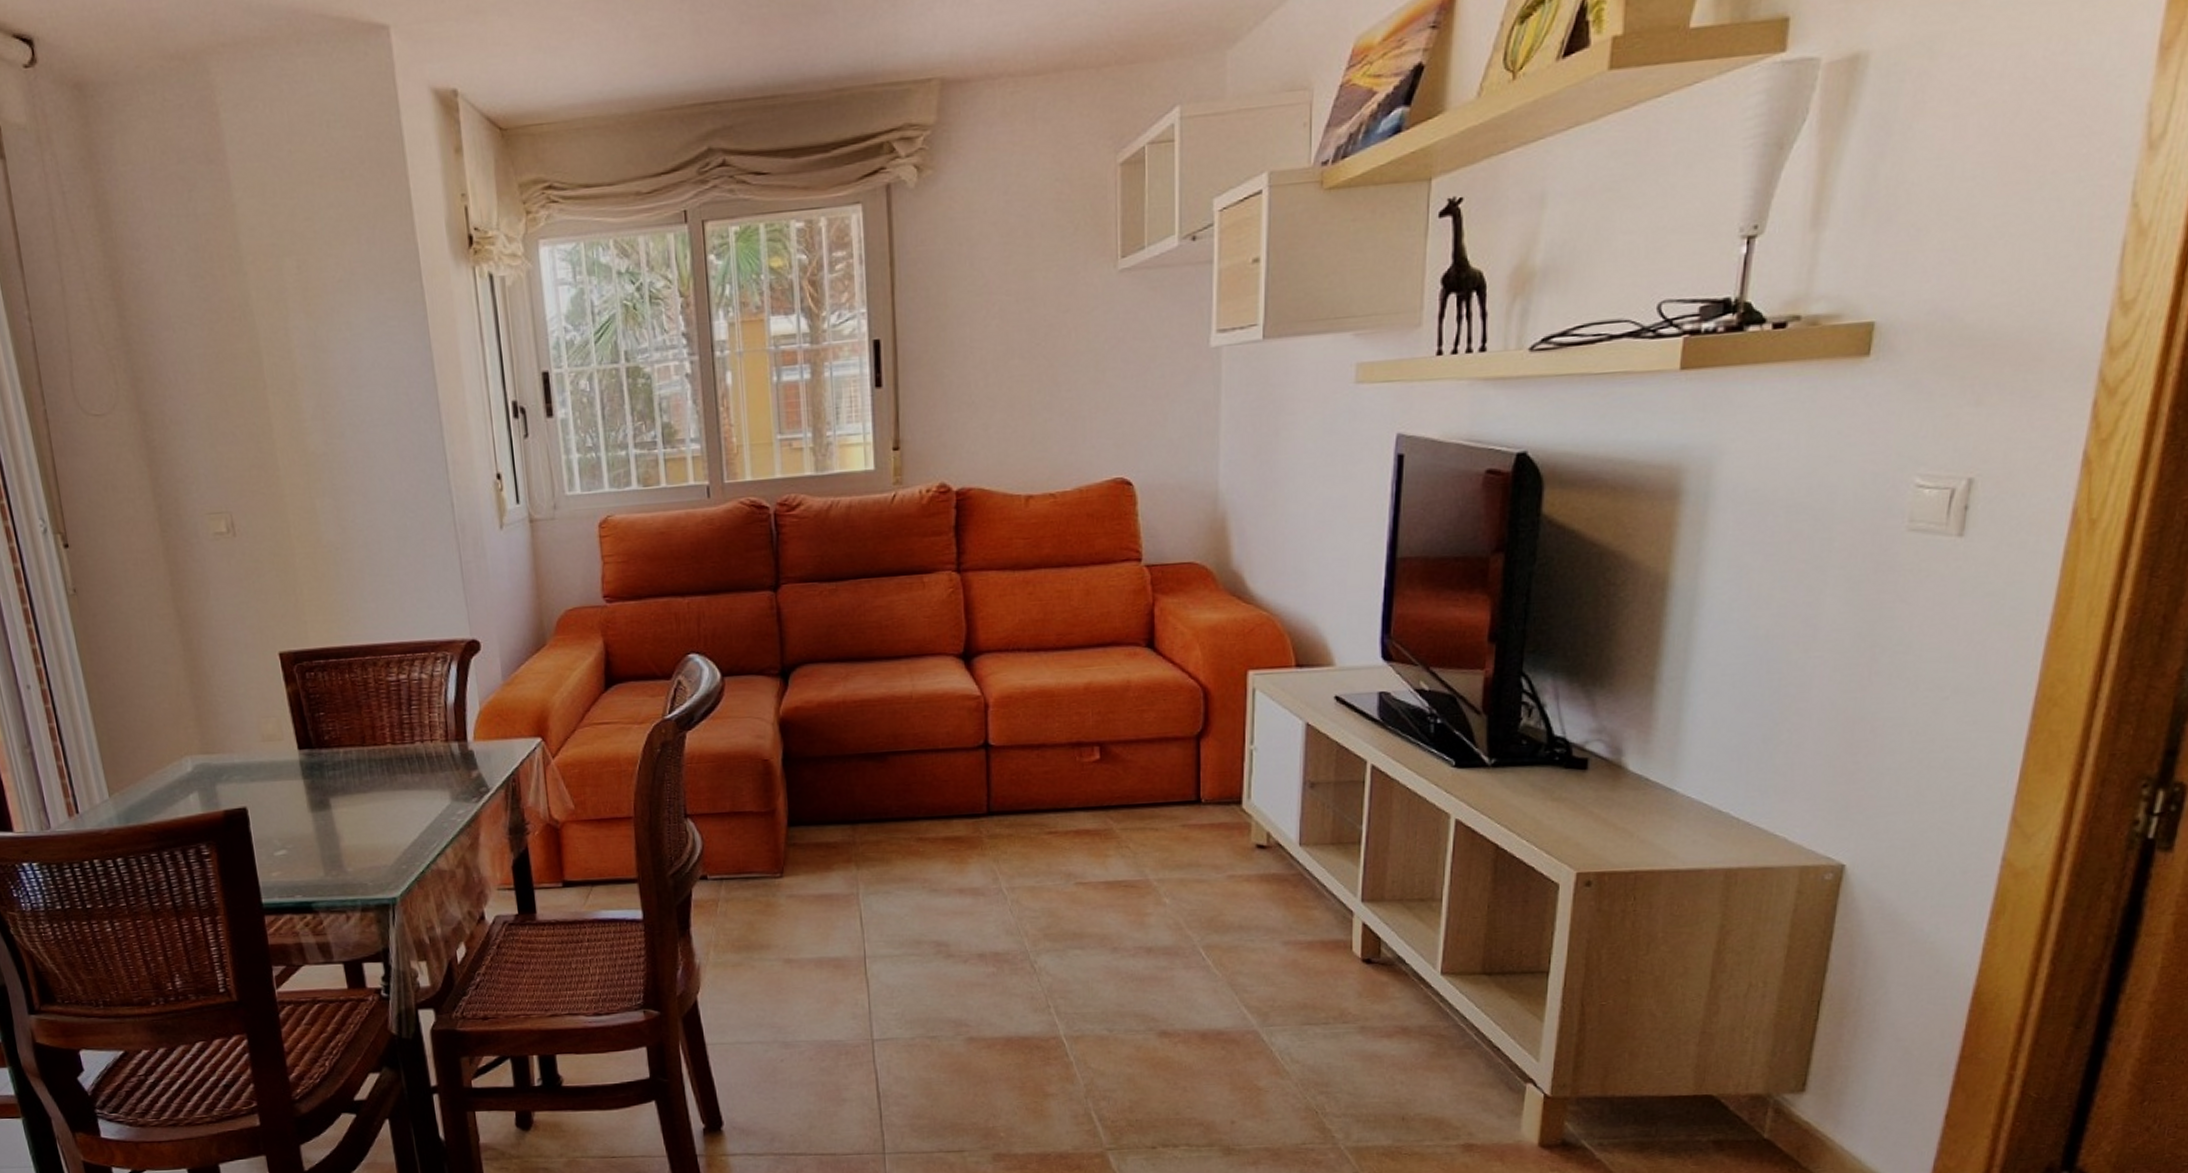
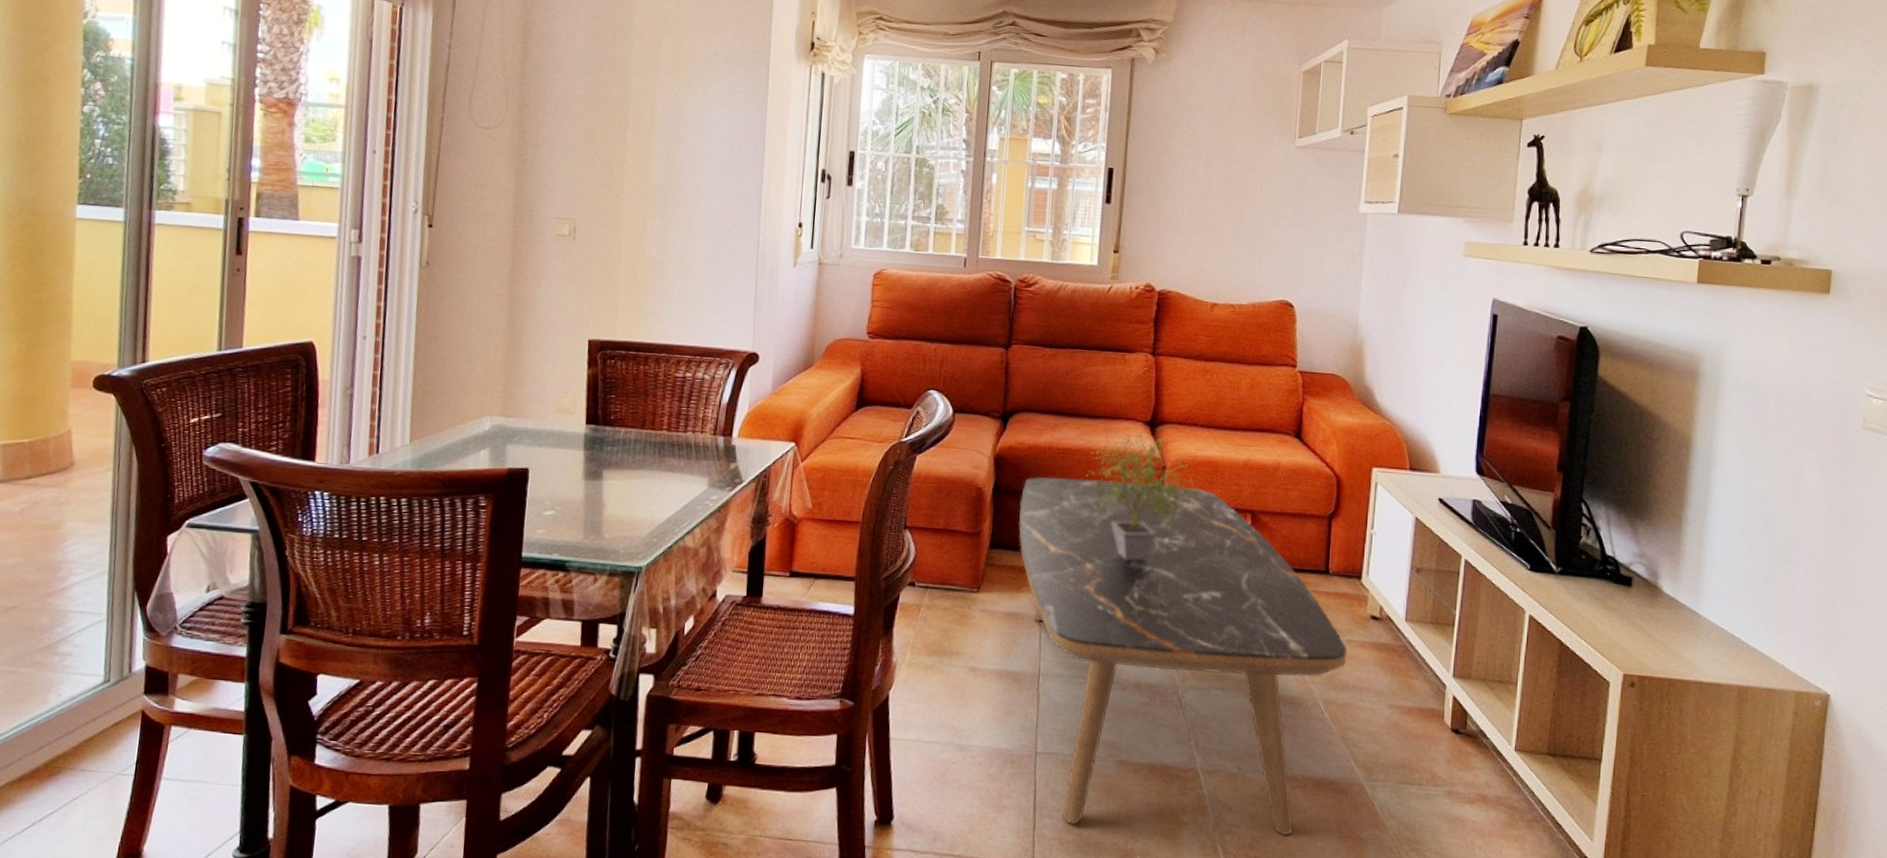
coffee table: none [816,725,1230,1110] -> present [1018,476,1347,836]
potted plant: none [892,659,1032,820] -> present [1086,427,1199,561]

